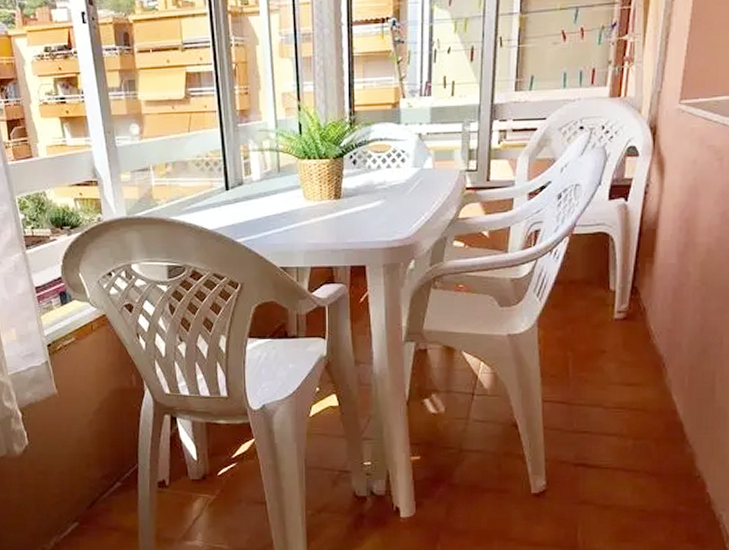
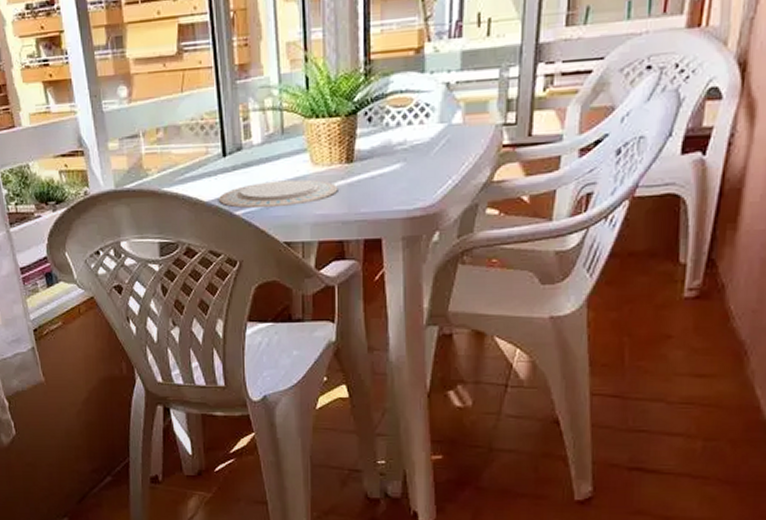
plate: none [221,212,328,237] -> present [218,179,338,209]

